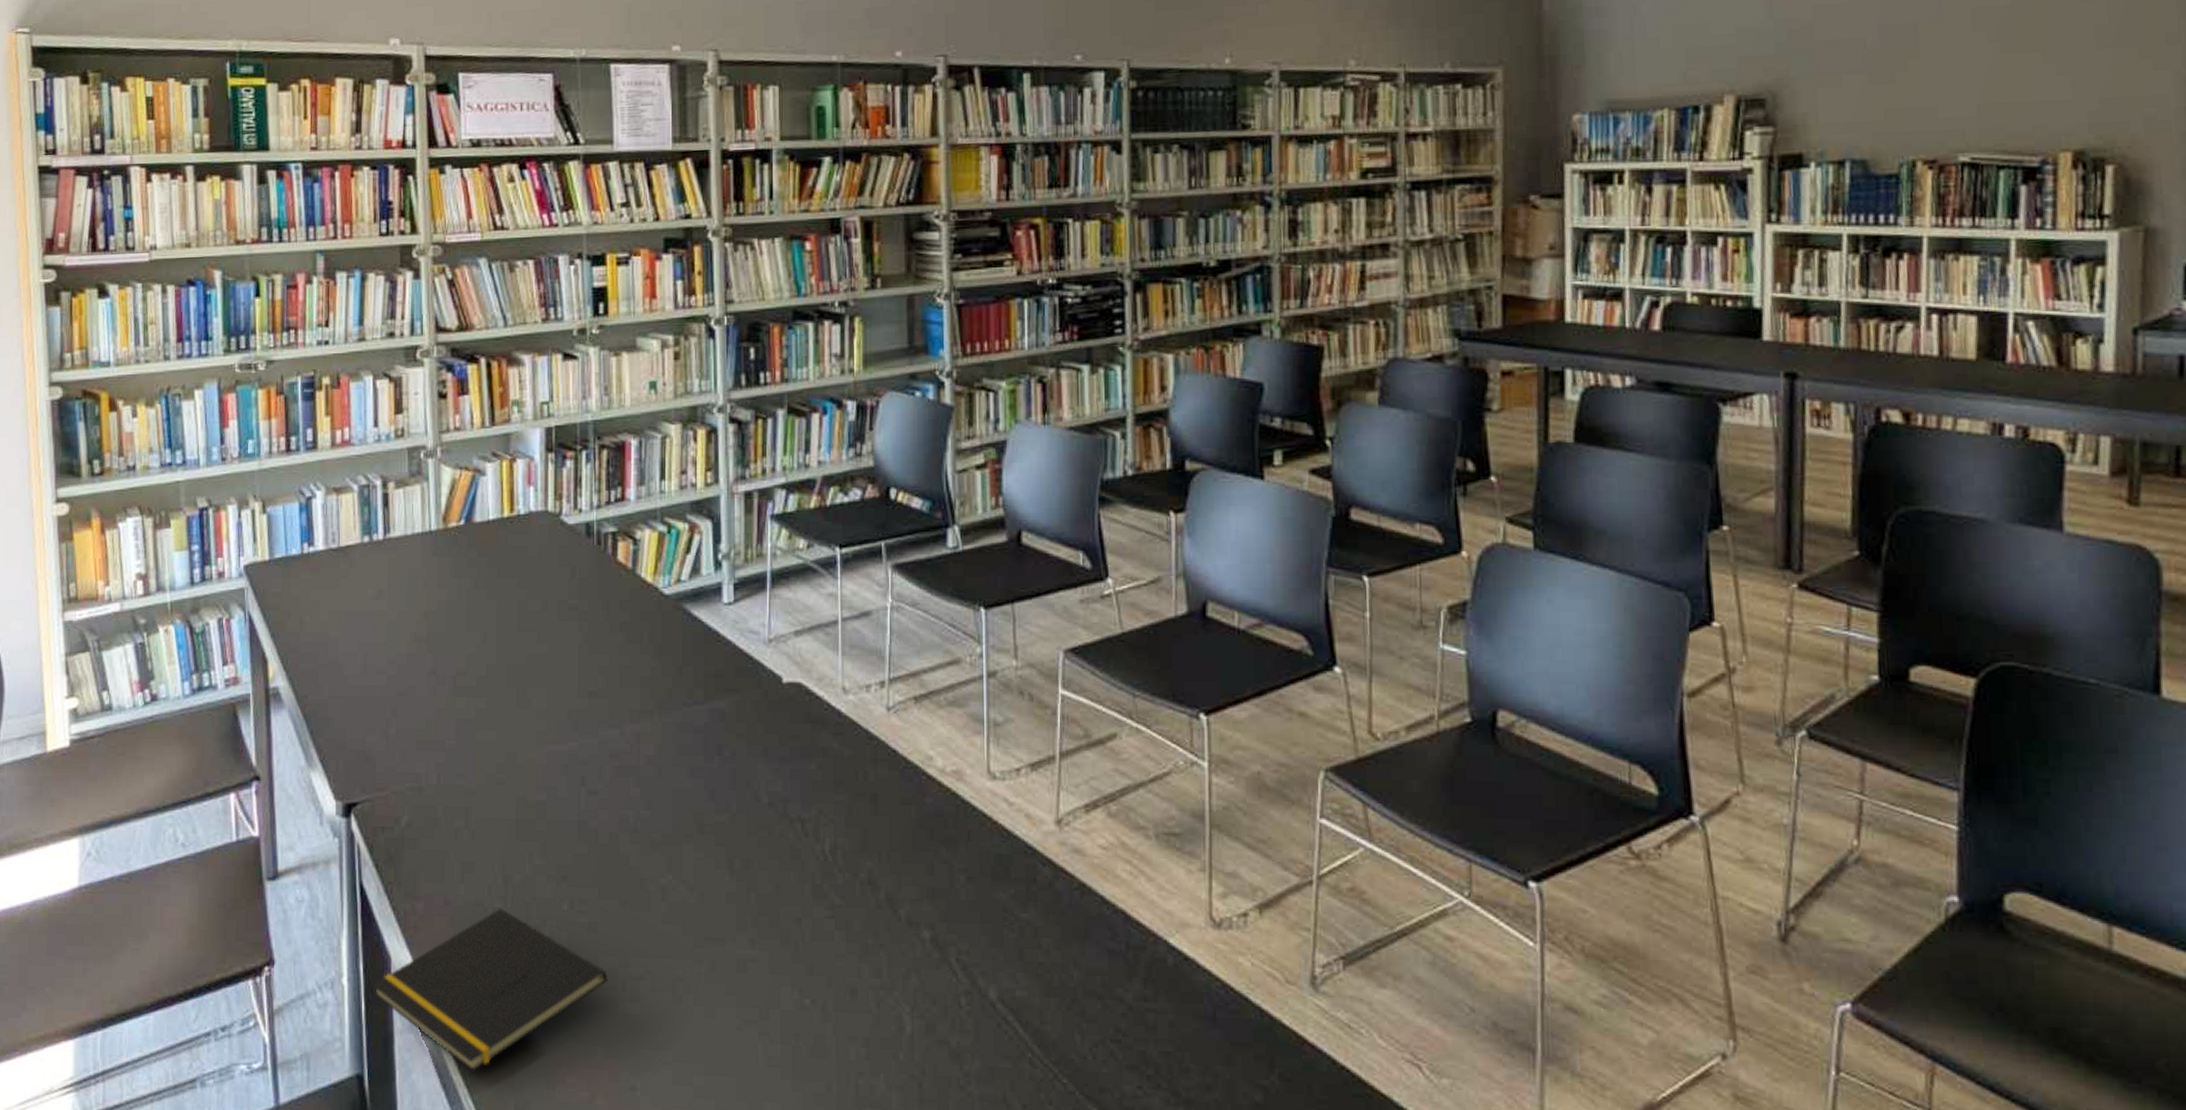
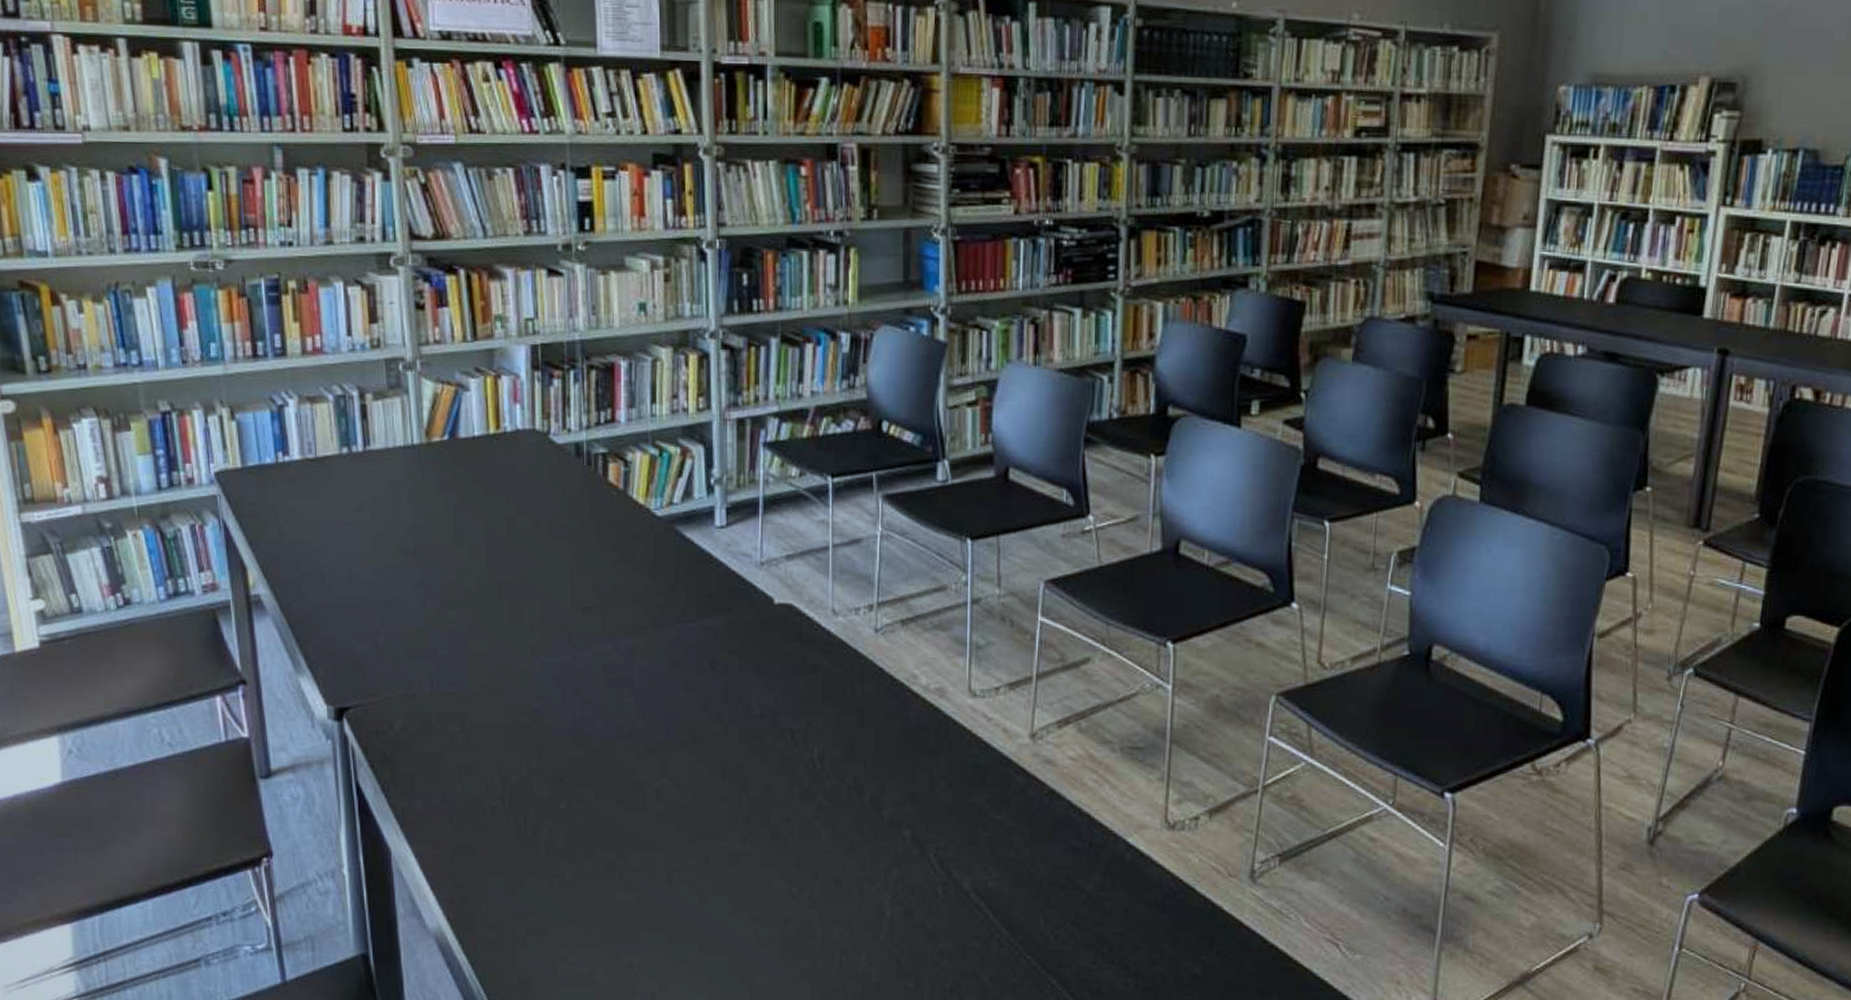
notepad: present [371,907,608,1072] -> none [372,806,606,952]

